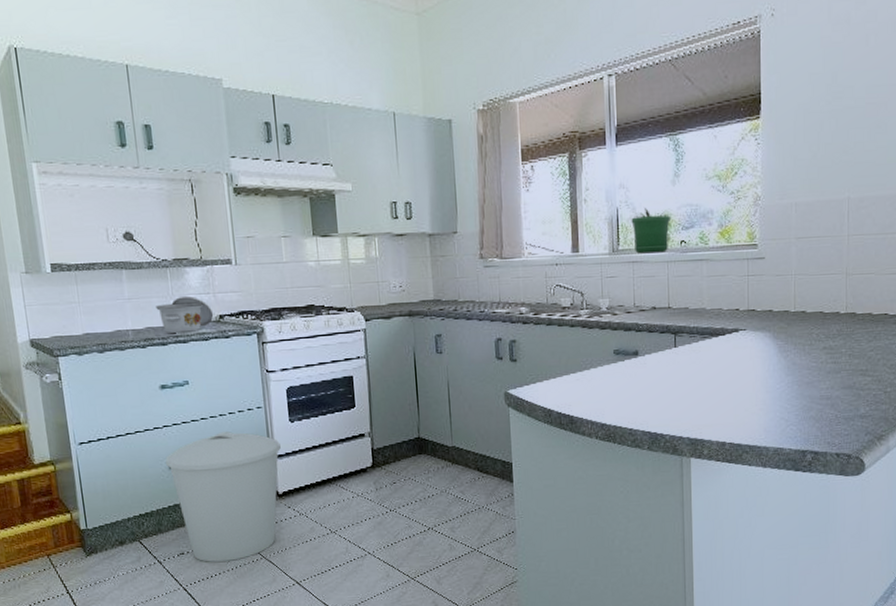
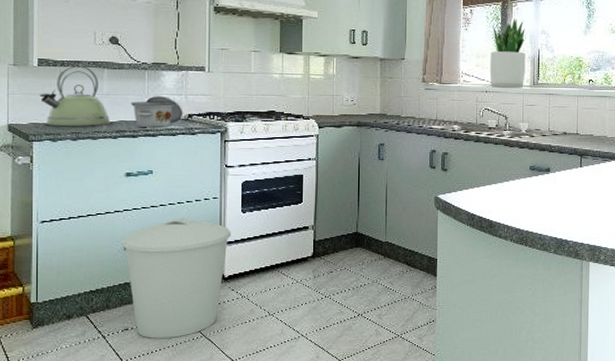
kettle: none [57,267,138,339] -> present [39,64,111,127]
planter: none [558,172,602,259] -> present [490,18,526,88]
planter: present [631,208,671,254] -> none [550,51,583,88]

